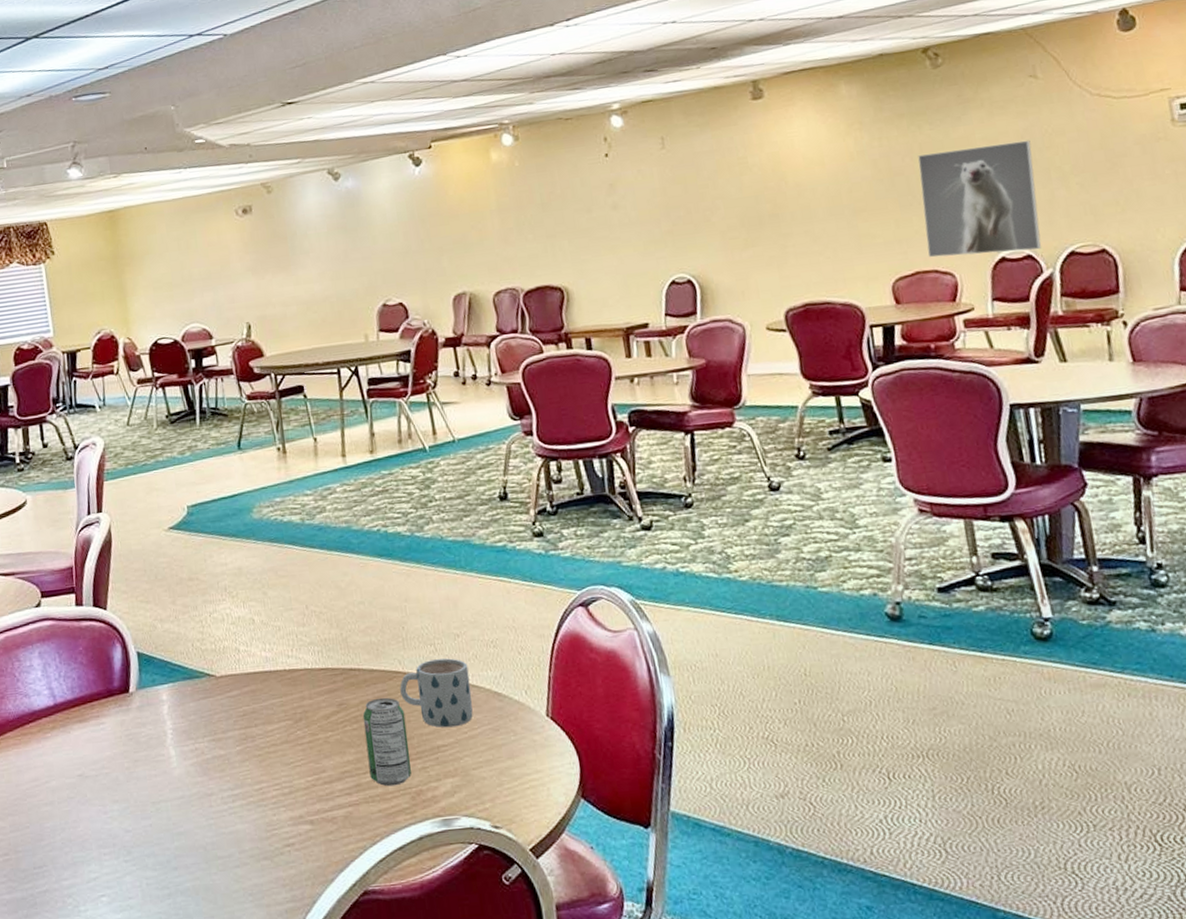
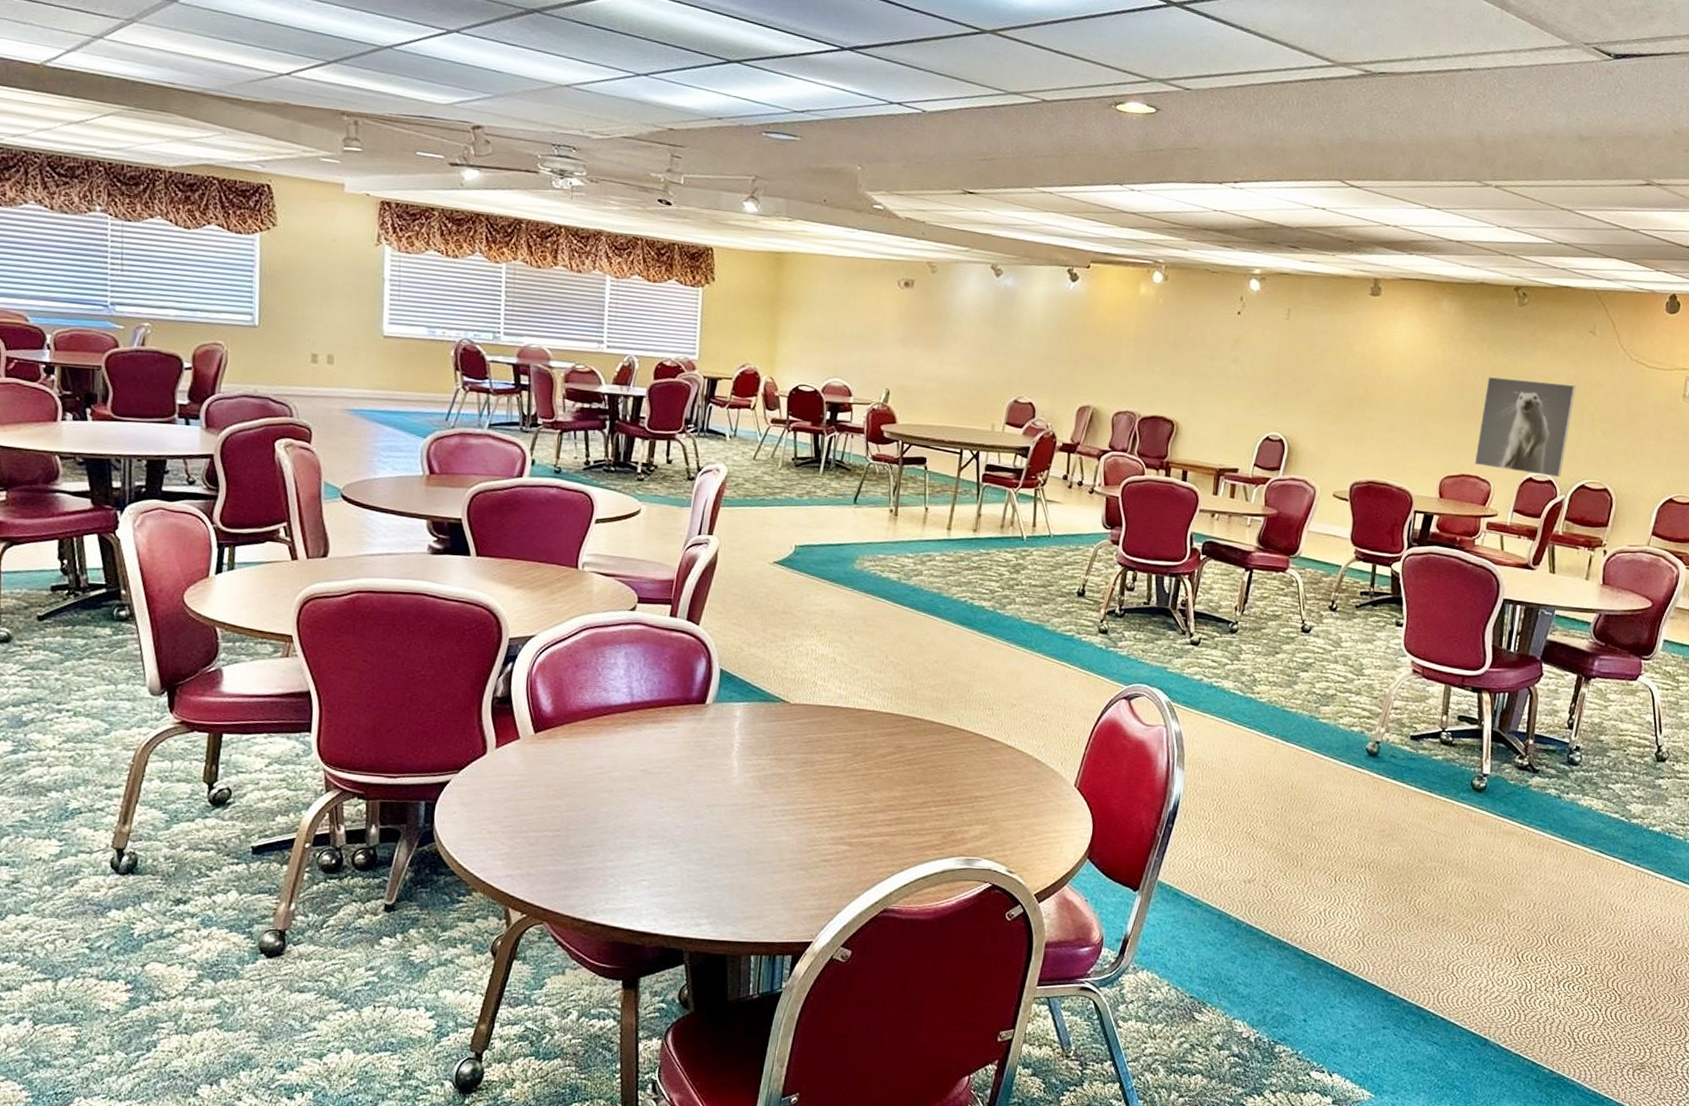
beverage can: present [362,697,412,787] -> none [911,747,953,825]
mug: present [400,658,473,728] -> none [953,722,1017,783]

